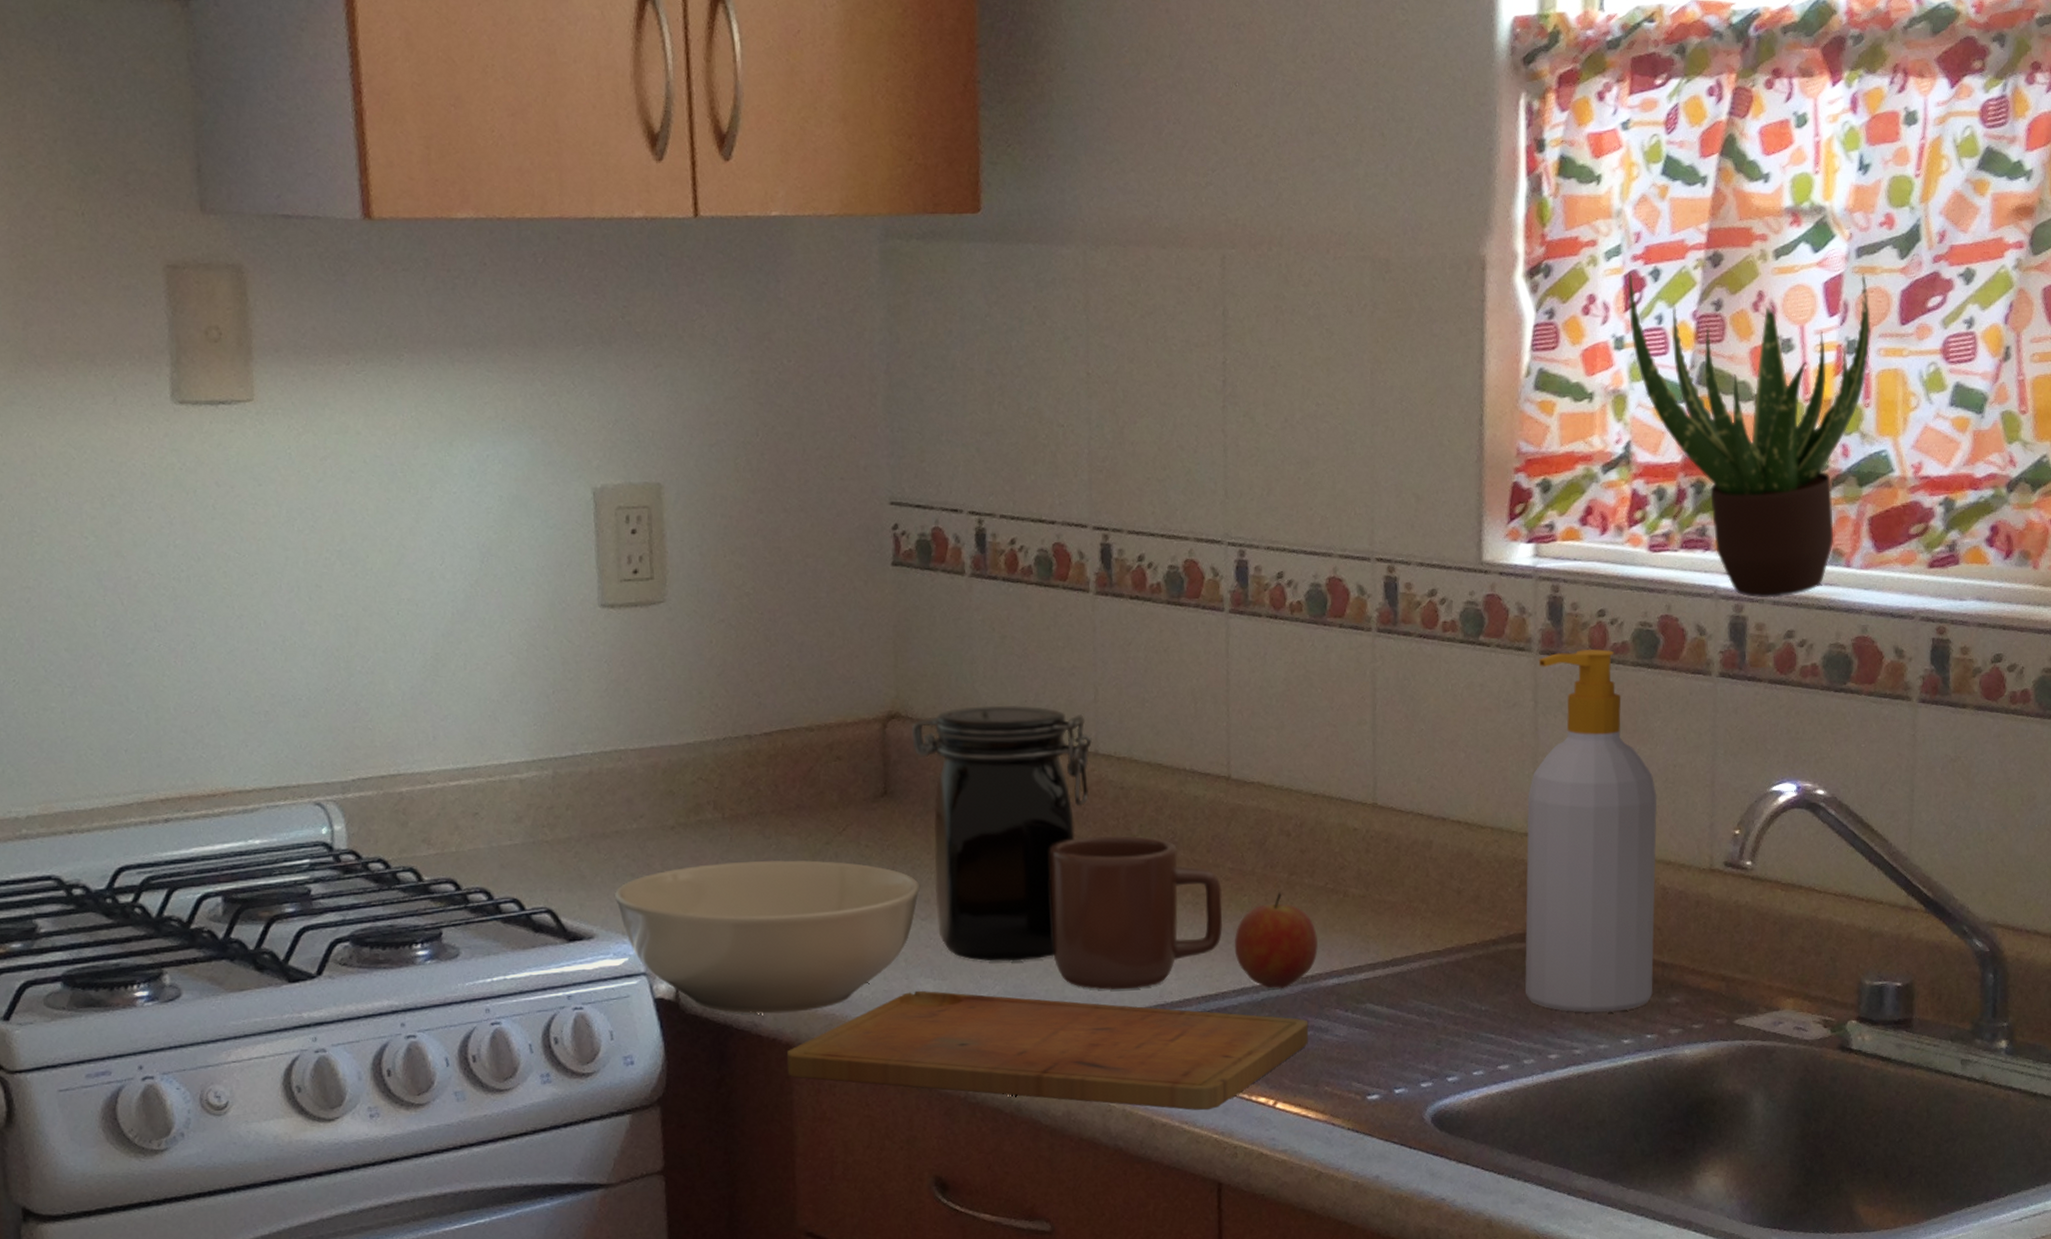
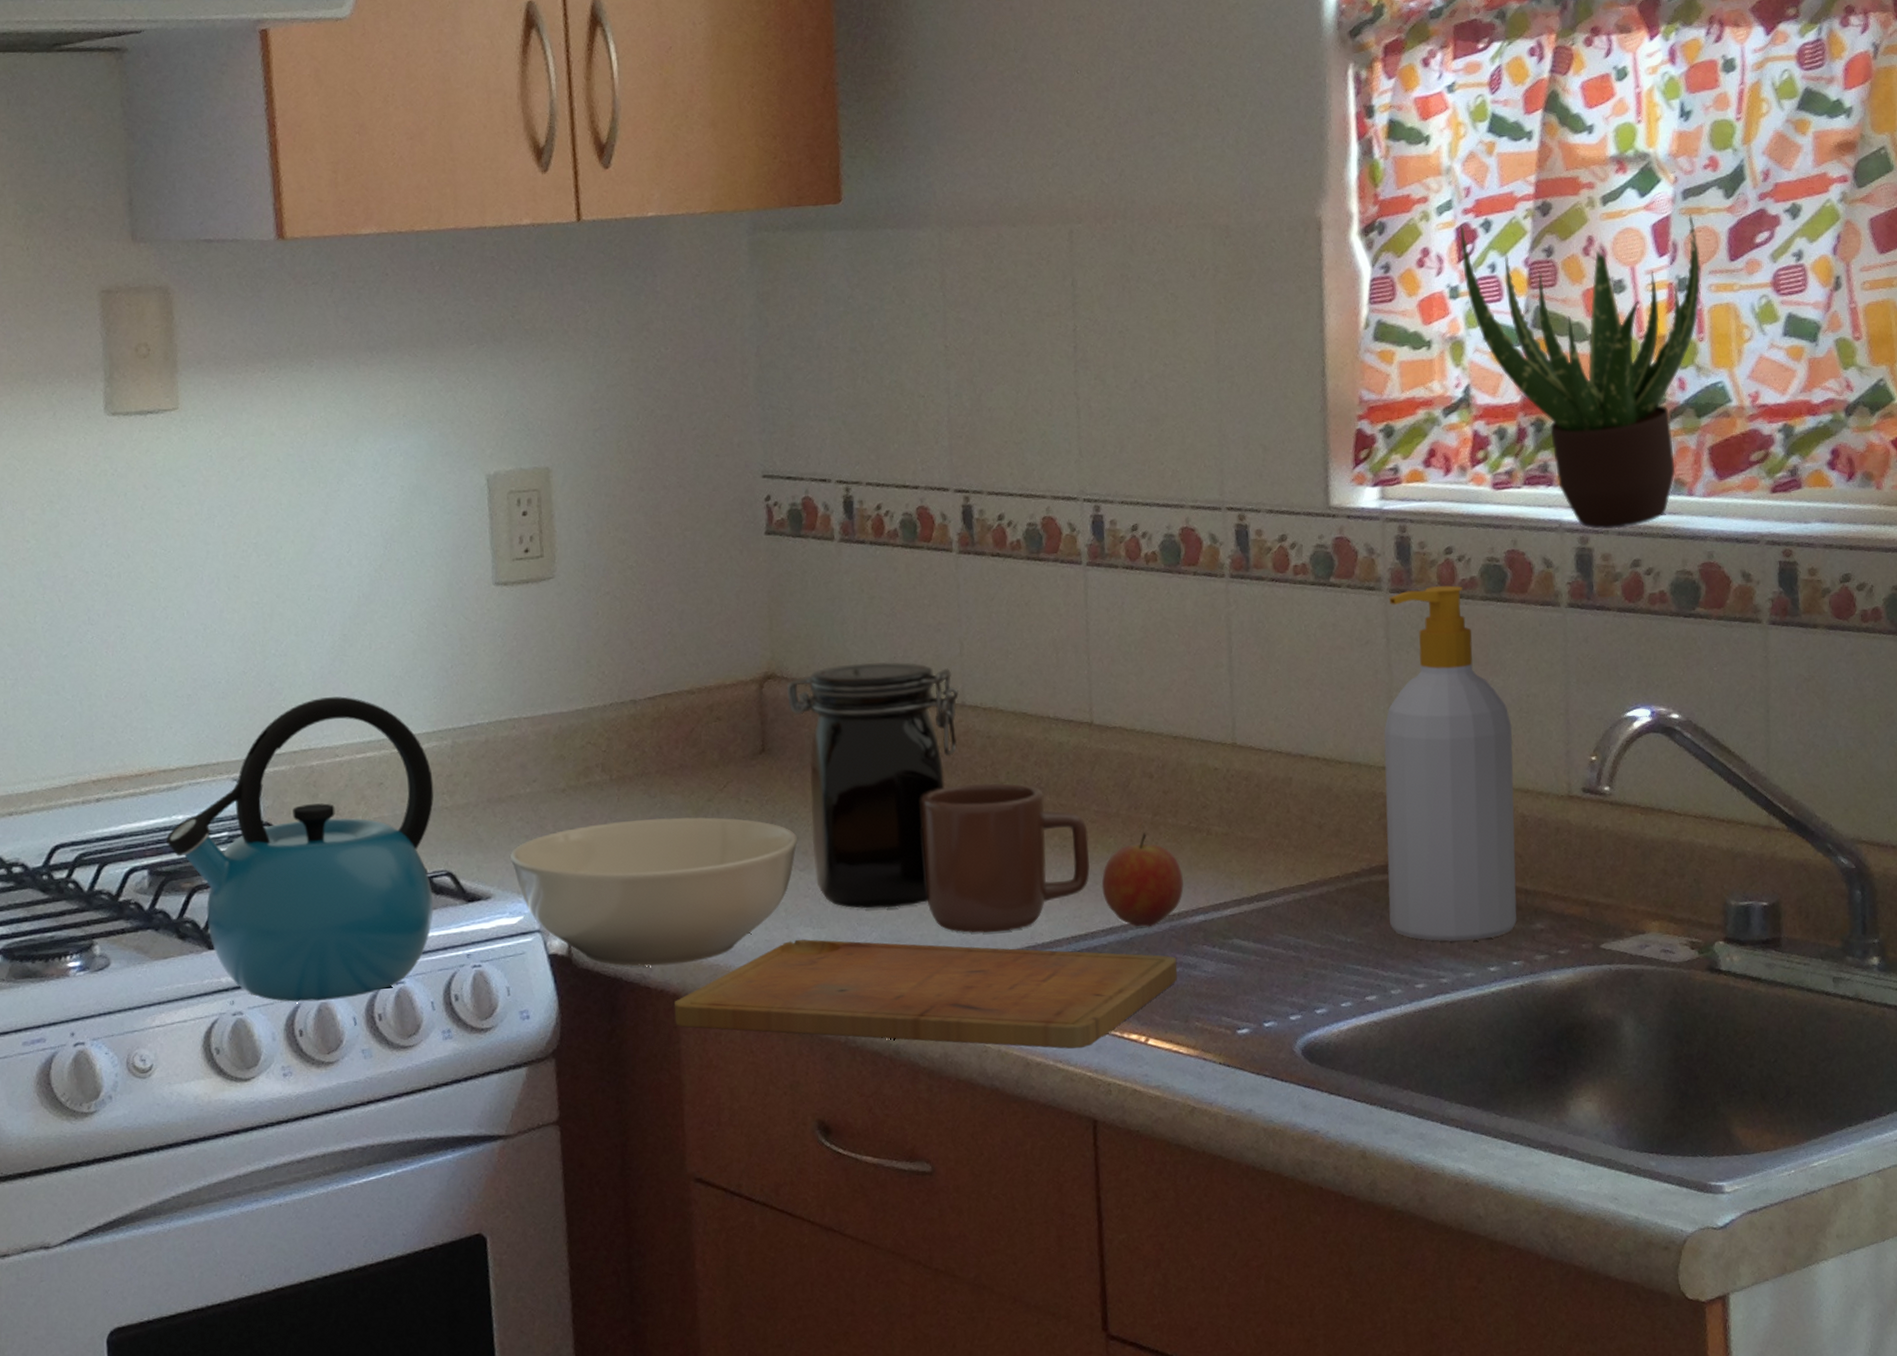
kettle: none [241,719,534,1041] -> present [165,696,434,1002]

